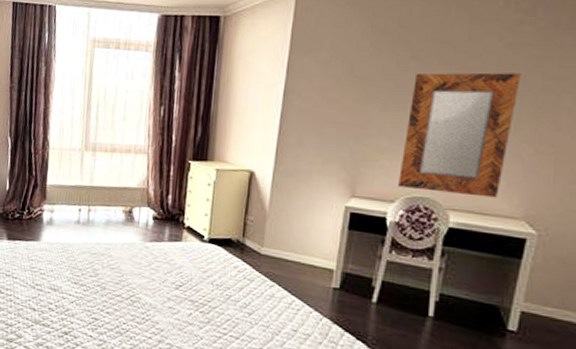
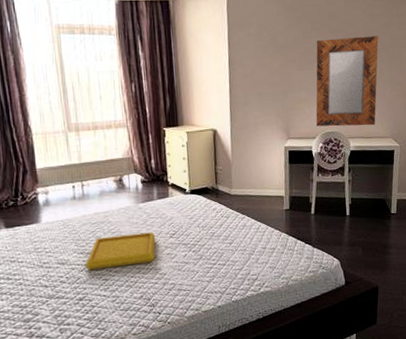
serving tray: none [76,270,158,313] -> present [85,232,156,270]

